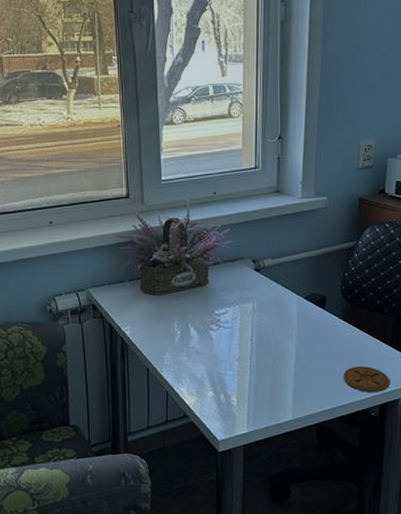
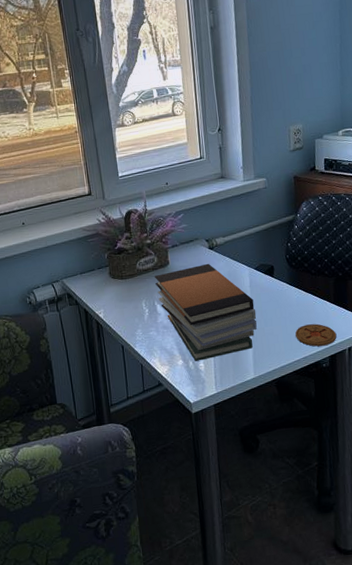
book stack: none [191,286,301,395] -> present [155,263,257,361]

